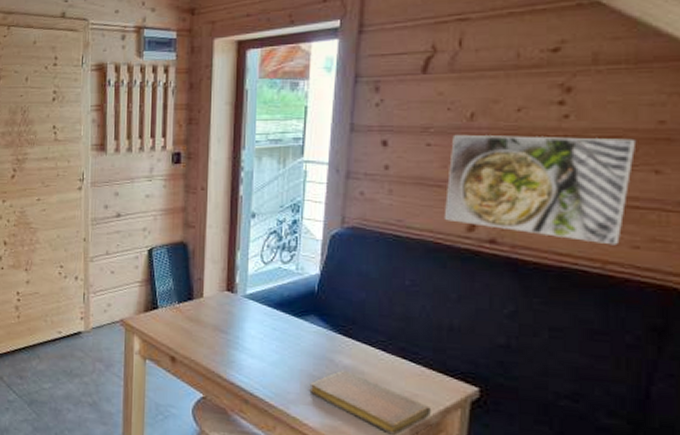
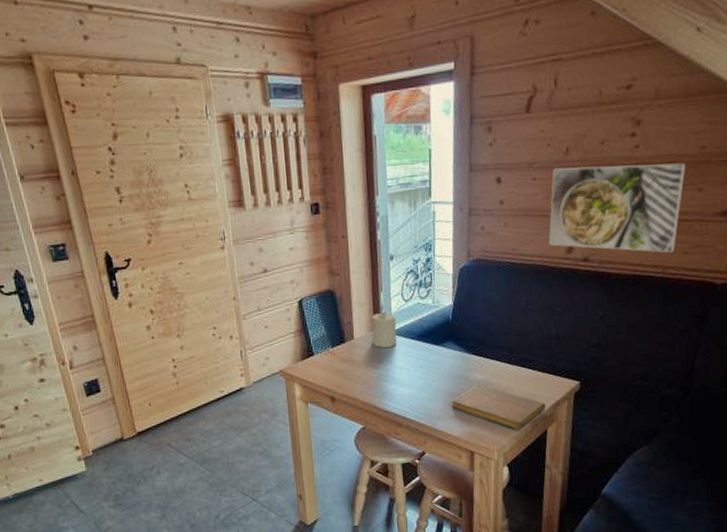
candle: none [222,271,253,313] -> present [371,311,397,348]

